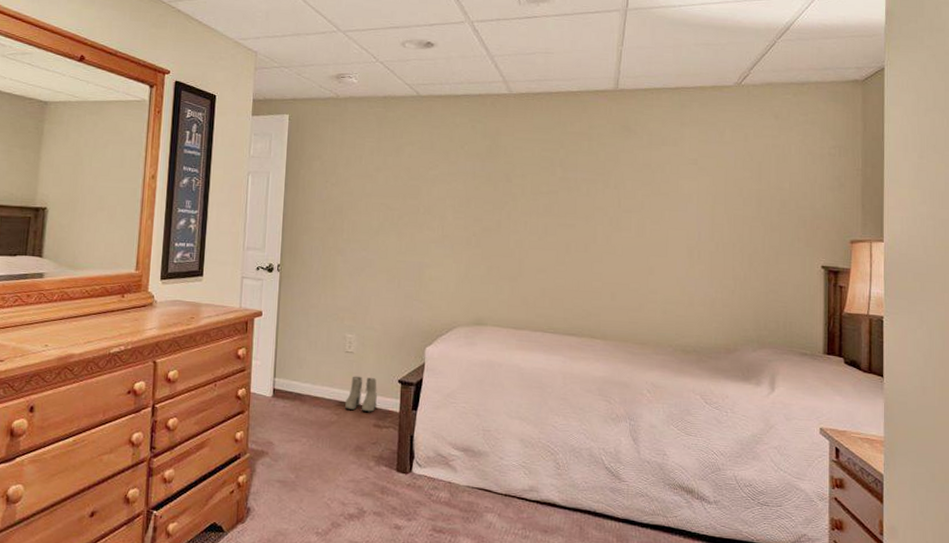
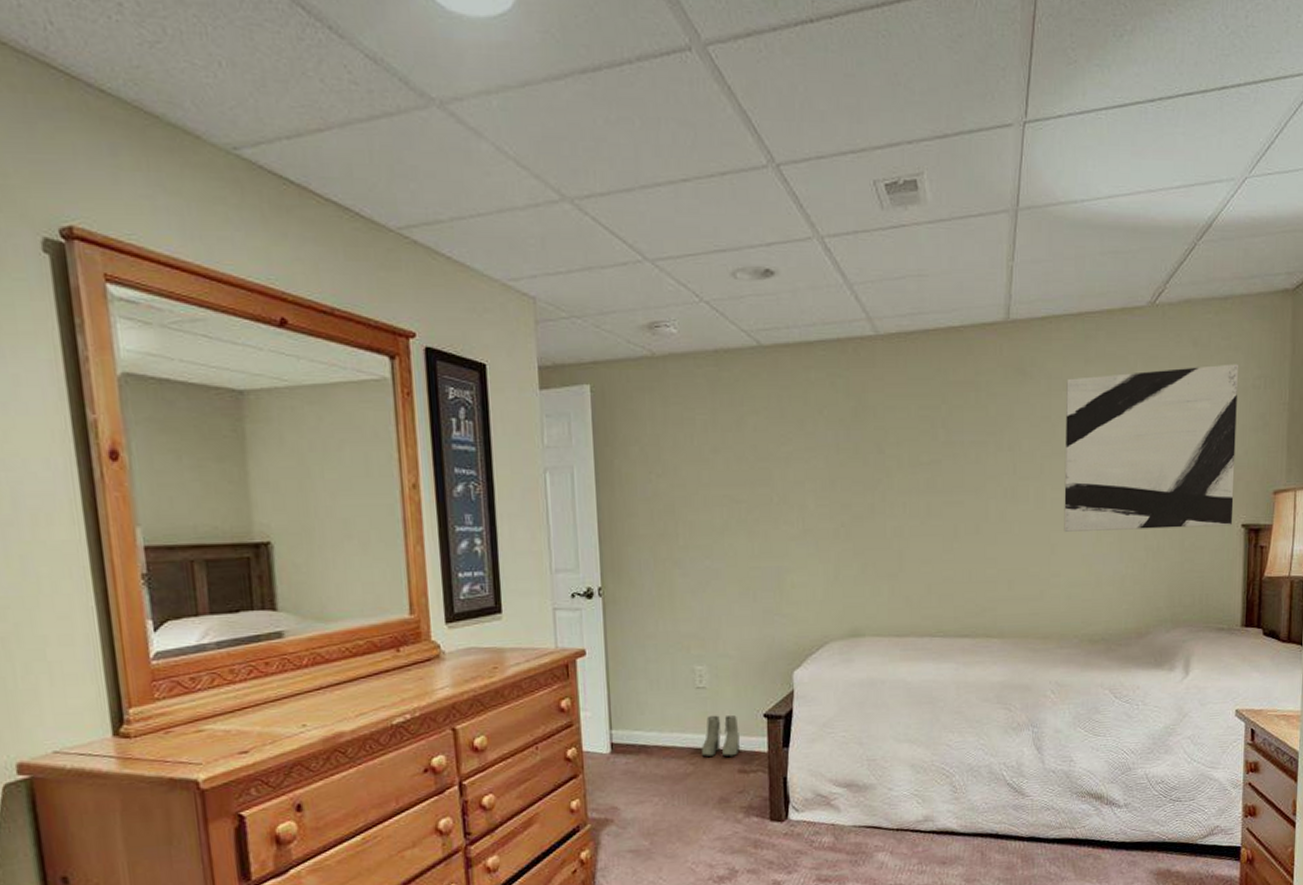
wall art: none [661,134,816,266] -> present [1064,364,1239,532]

